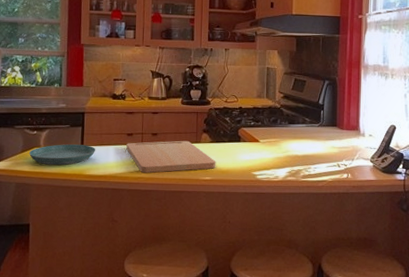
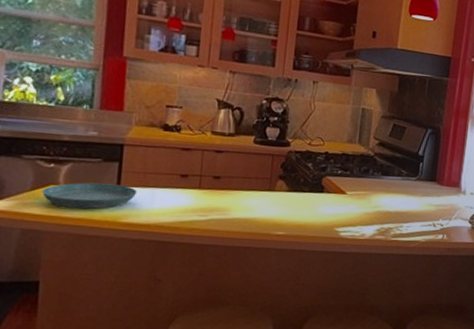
cutting board: present [126,140,216,173] -> none [178,186,293,224]

